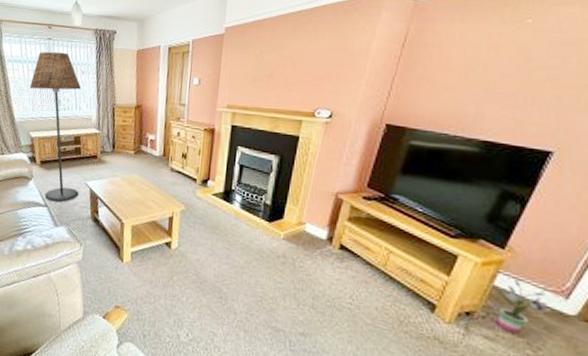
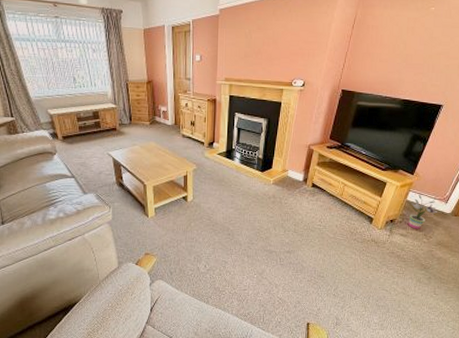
floor lamp: present [30,52,82,202] -> none [42,30,103,172]

